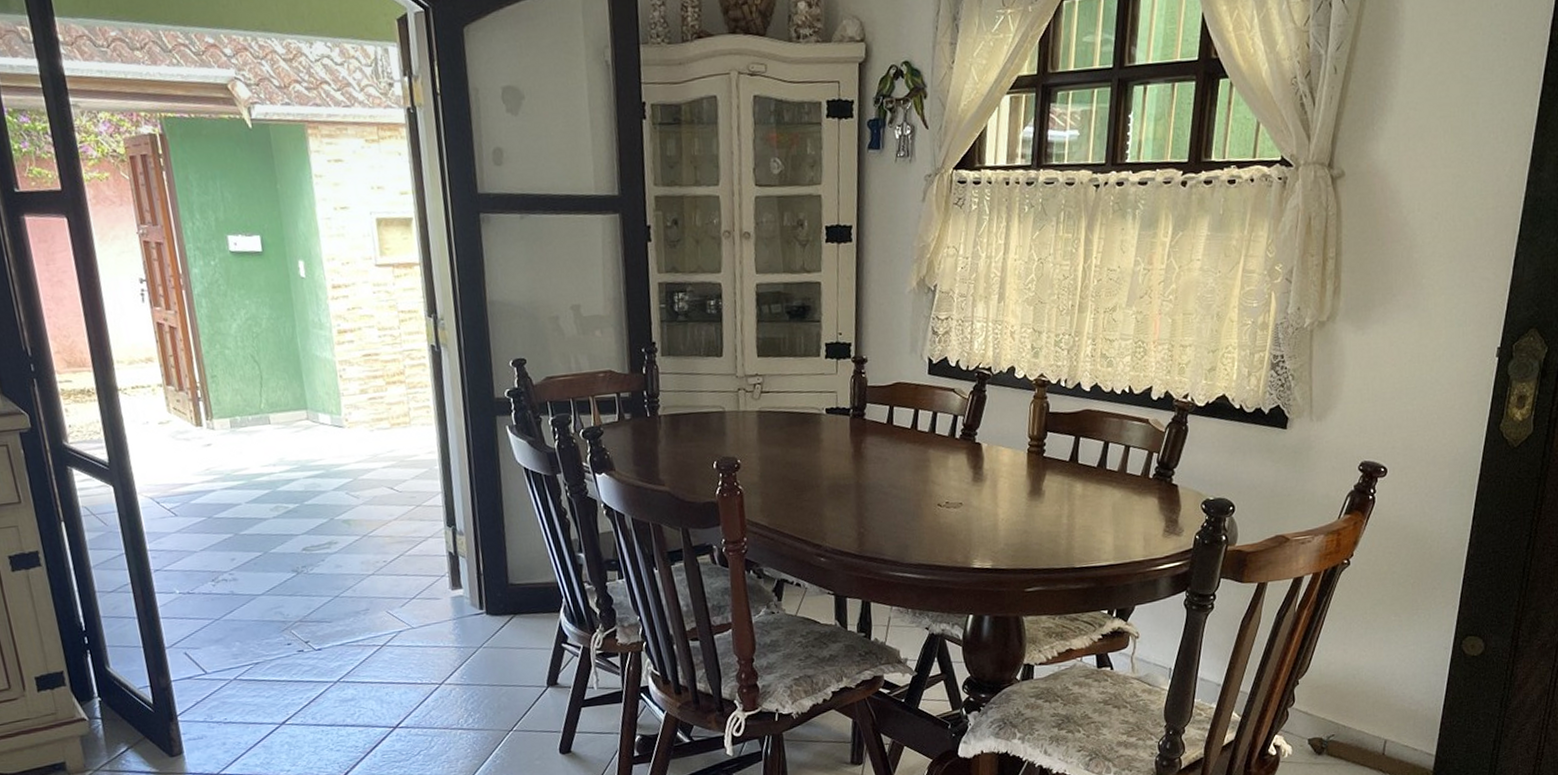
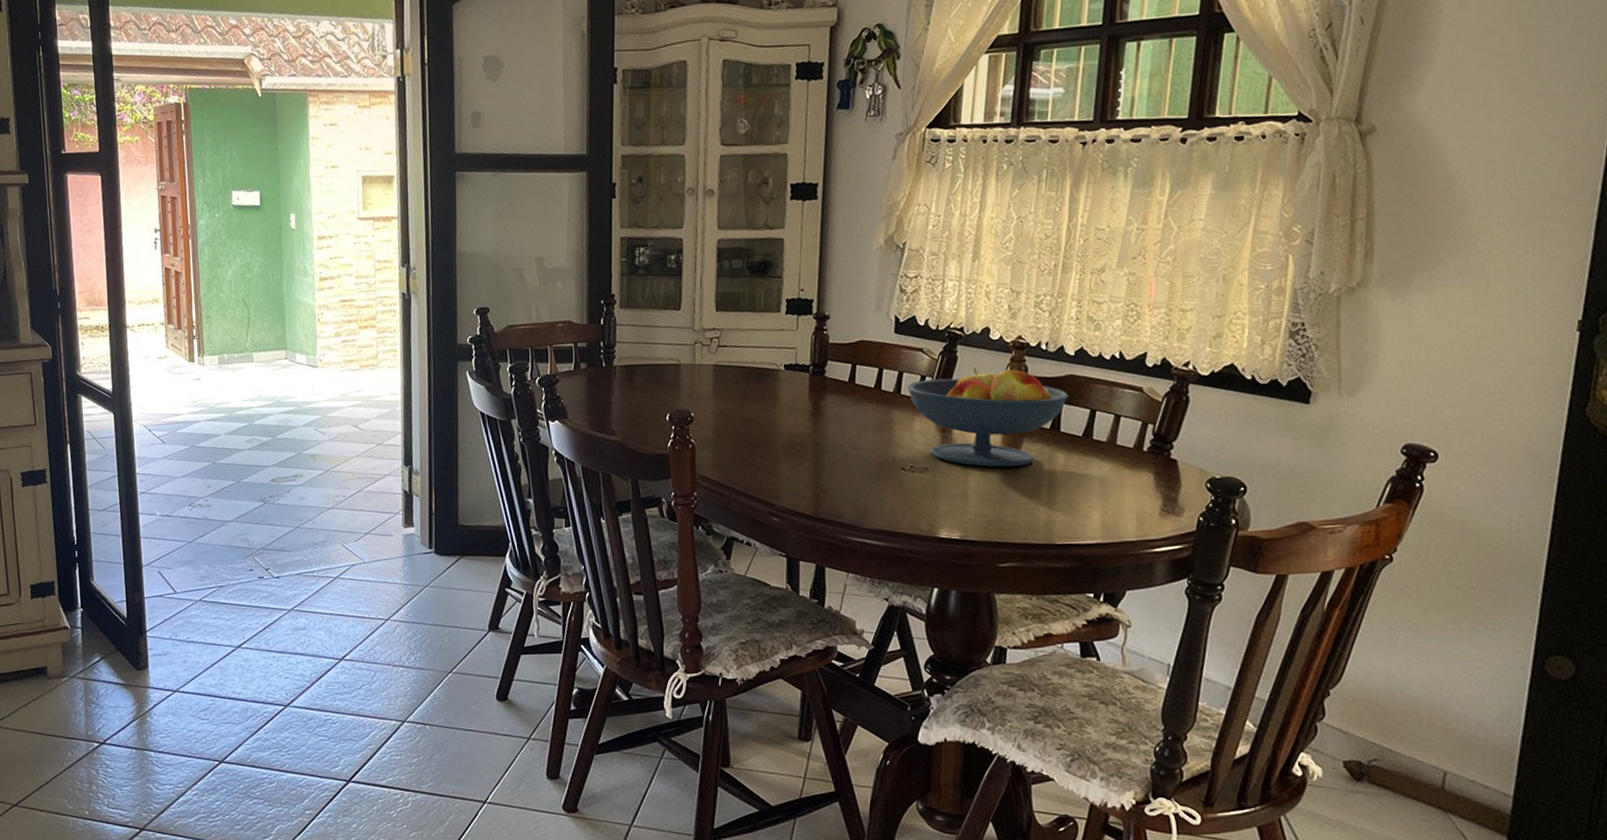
fruit bowl: none [941,406,1085,500] -> present [907,368,1069,468]

